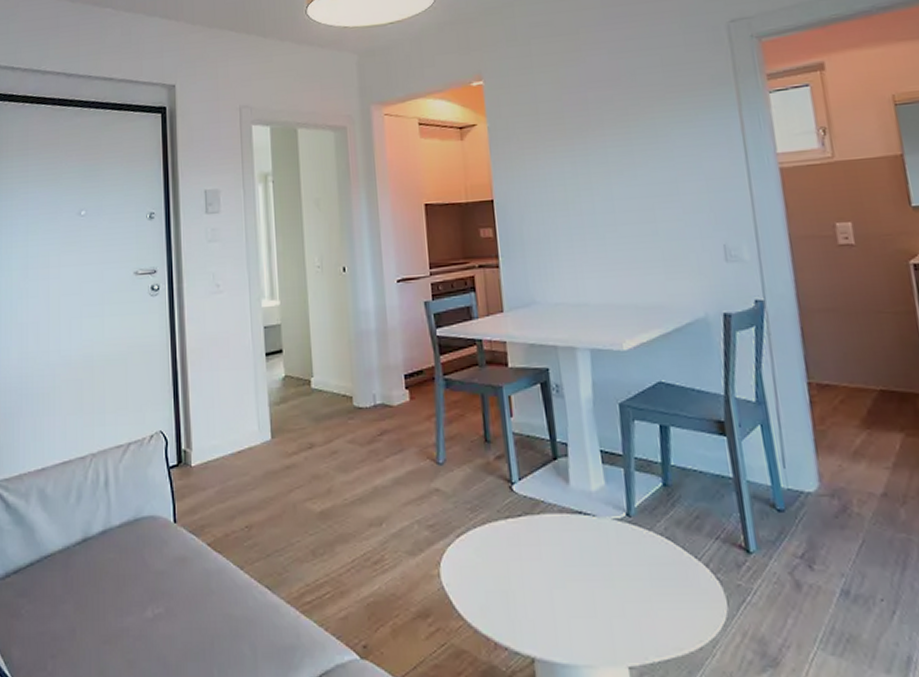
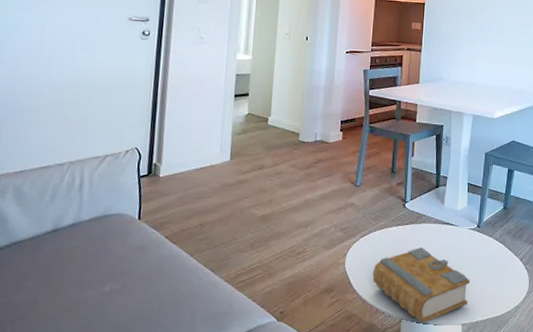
book: none [481,550,633,667] -> present [372,248,471,324]

